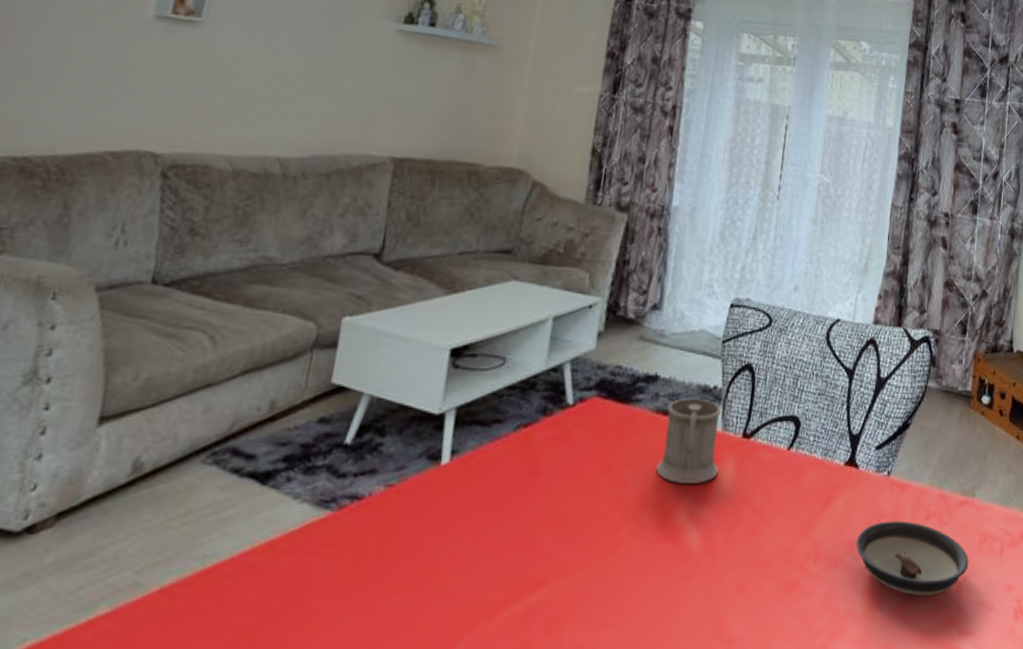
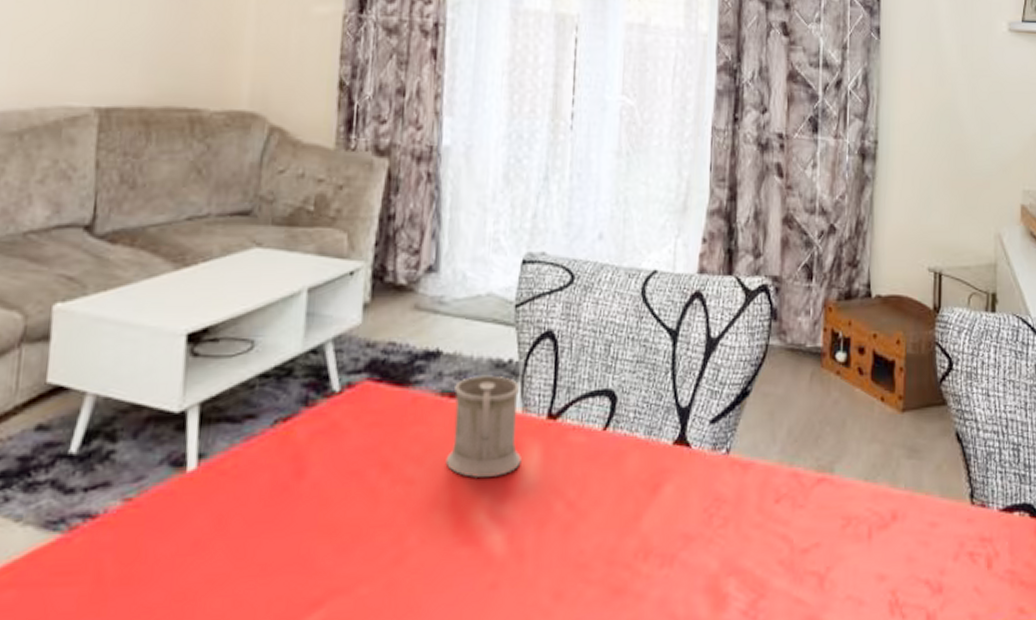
saucer: present [856,521,969,597] -> none [692,506,831,595]

